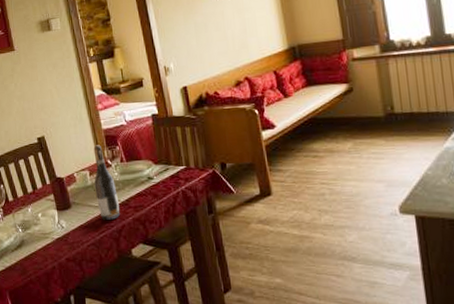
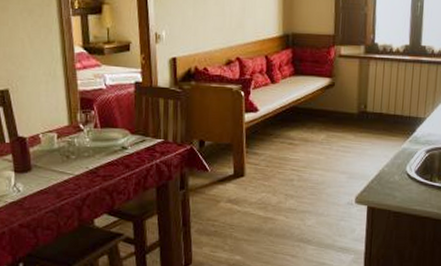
wine bottle: present [93,145,120,220] -> none [61,106,87,187]

